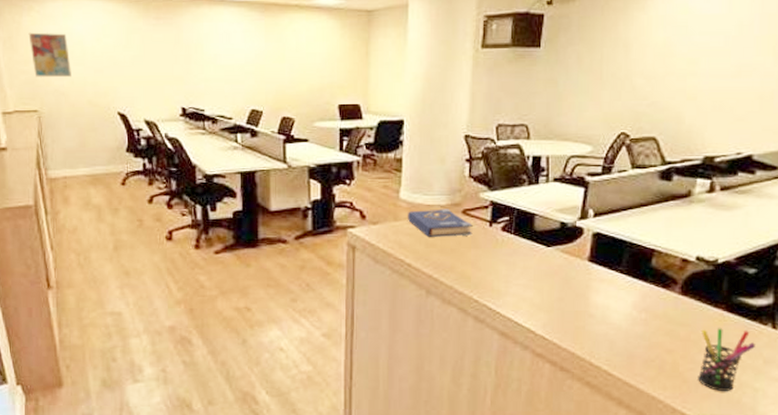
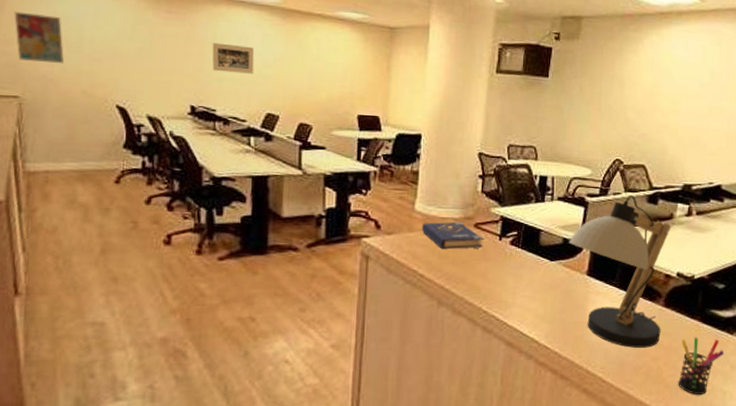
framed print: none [197,44,237,72] -> present [212,42,255,74]
desk lamp: none [567,171,689,339] -> present [569,195,671,348]

